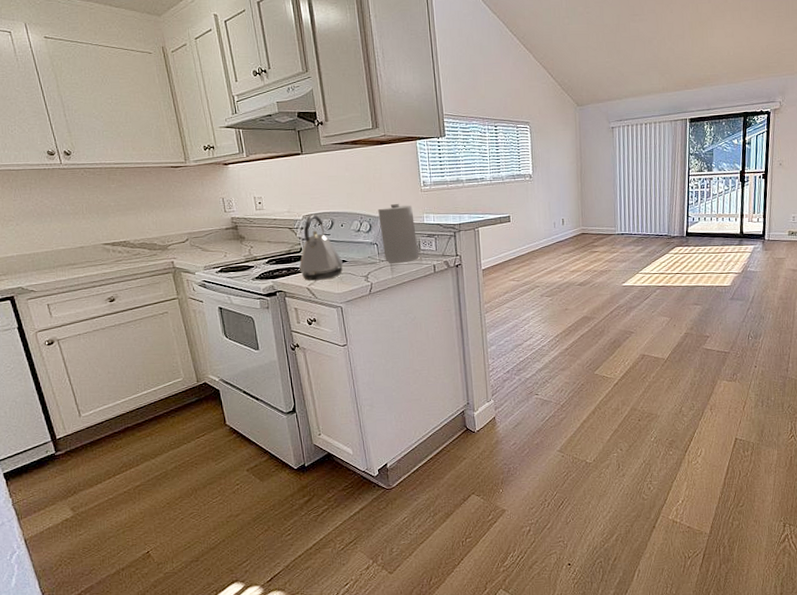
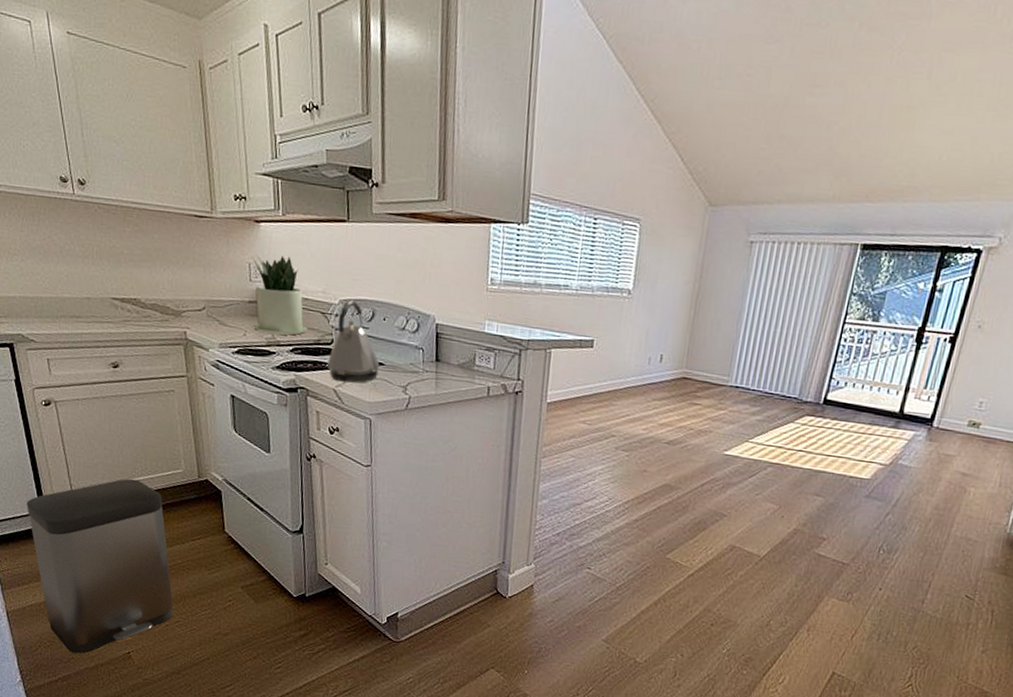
pedal bin: none [37,394,186,564] -> present [27,478,174,654]
planter: none [225,188,279,253] -> present [252,254,308,336]
paper towel holder: present [378,203,419,264] -> none [429,301,473,379]

